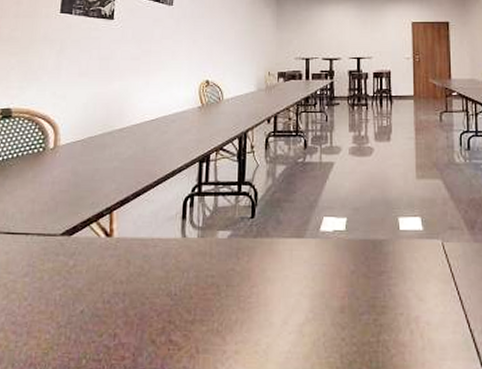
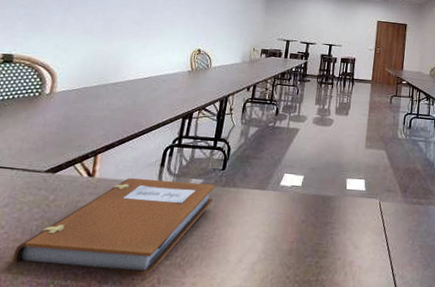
notebook: none [40,234,247,345] -> present [12,178,216,276]

